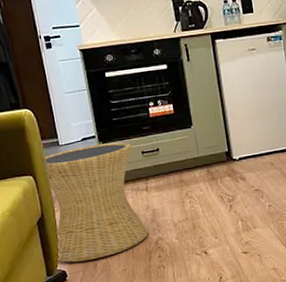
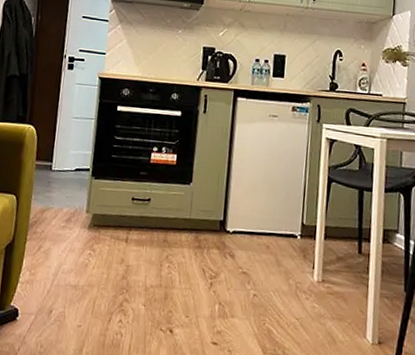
side table: present [45,142,149,263] -> none [14,177,124,305]

